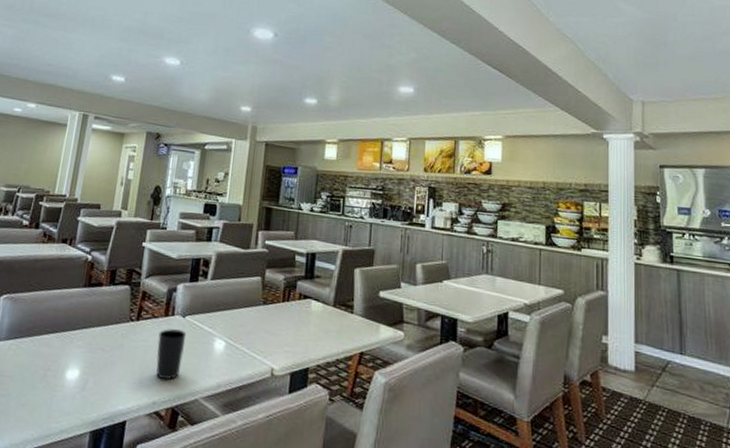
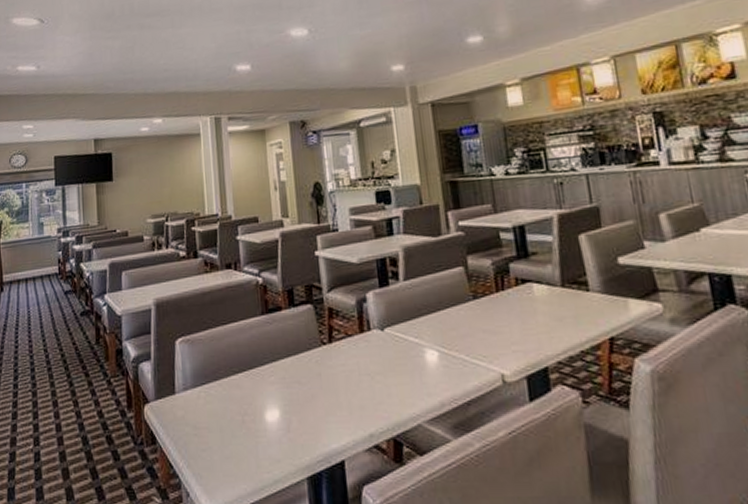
cup: present [156,329,187,380] -> none [358,346,393,407]

